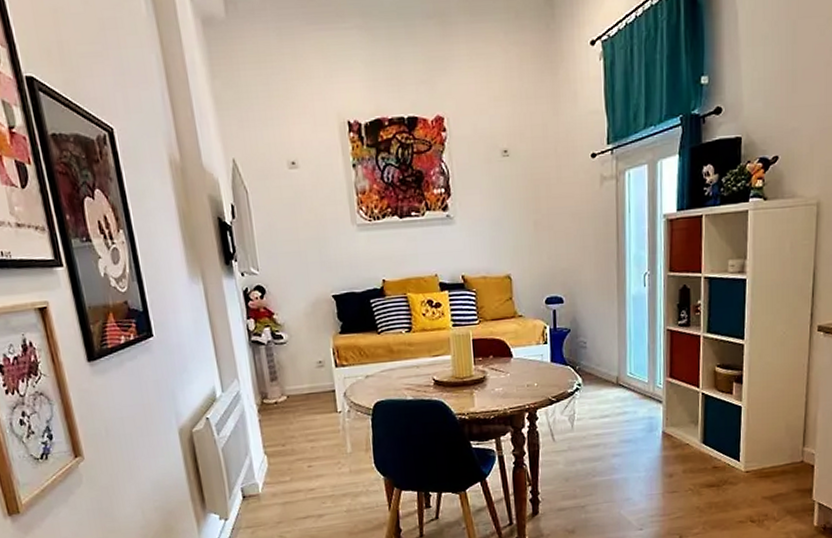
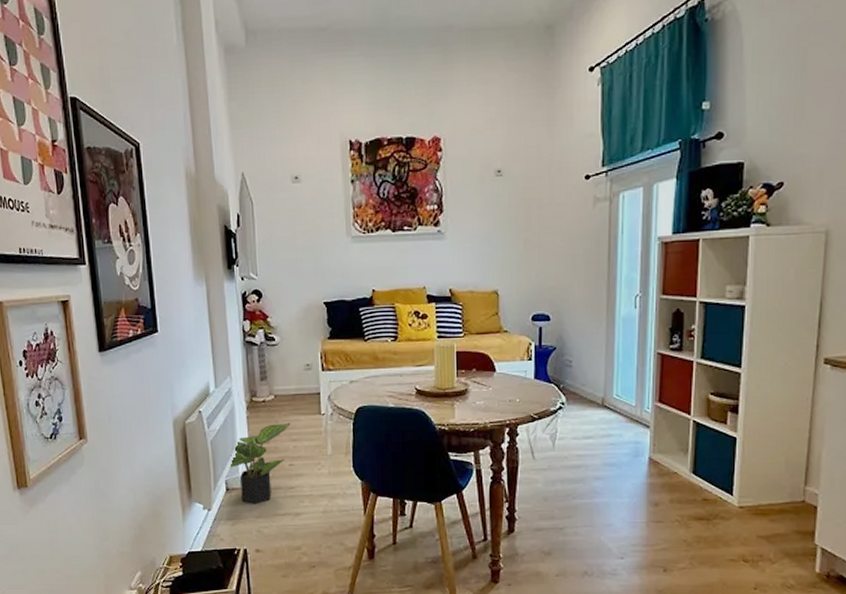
potted plant: none [244,422,307,510] -> present [230,422,291,504]

